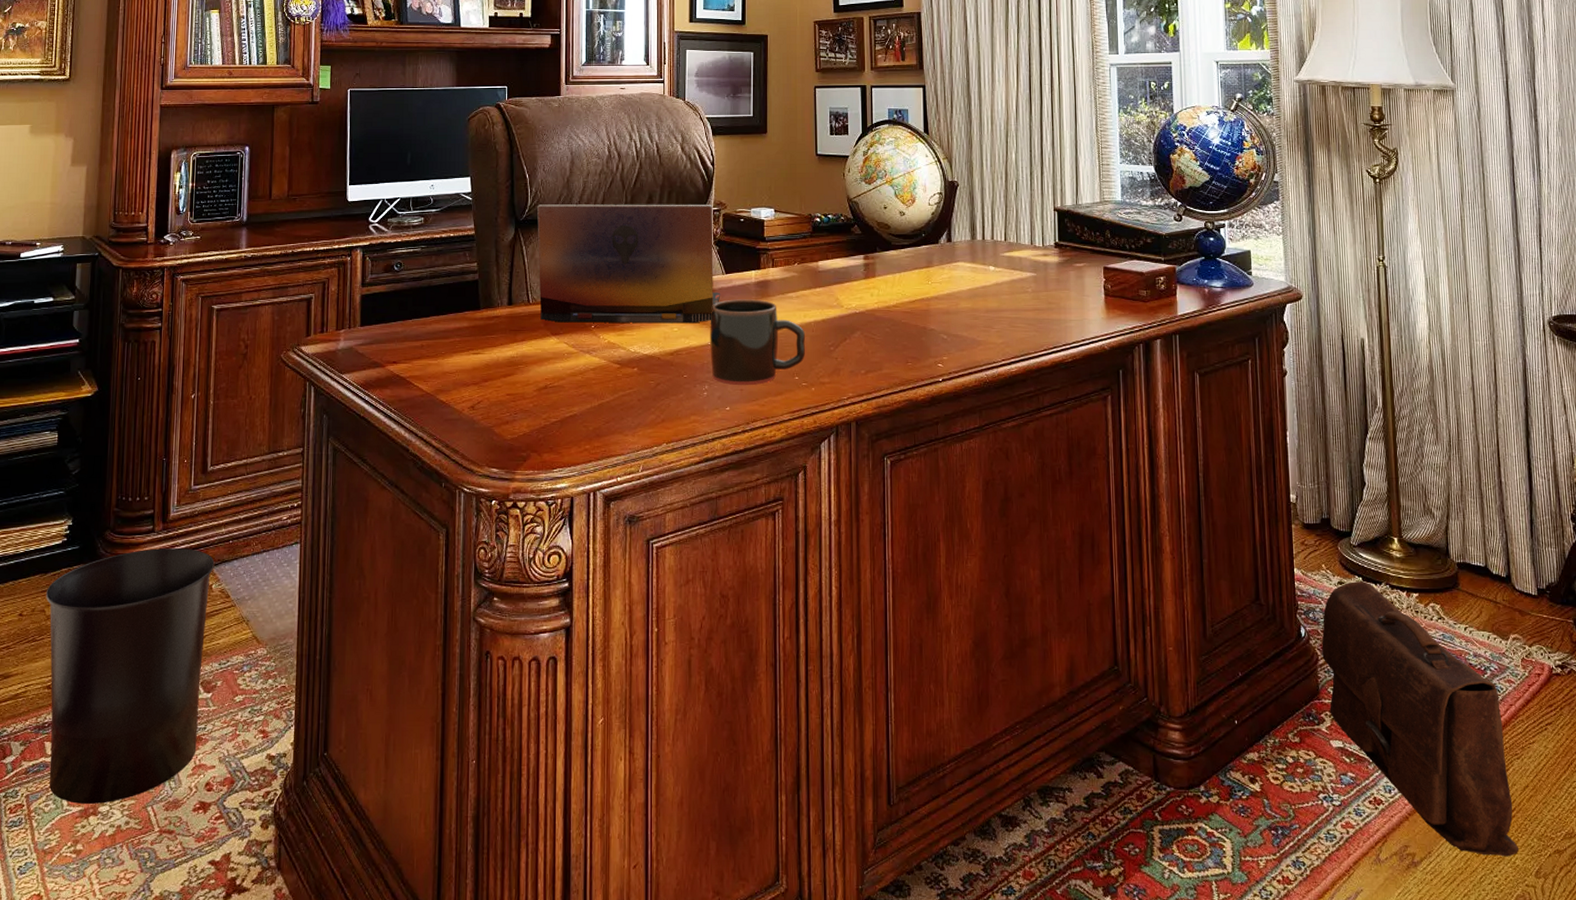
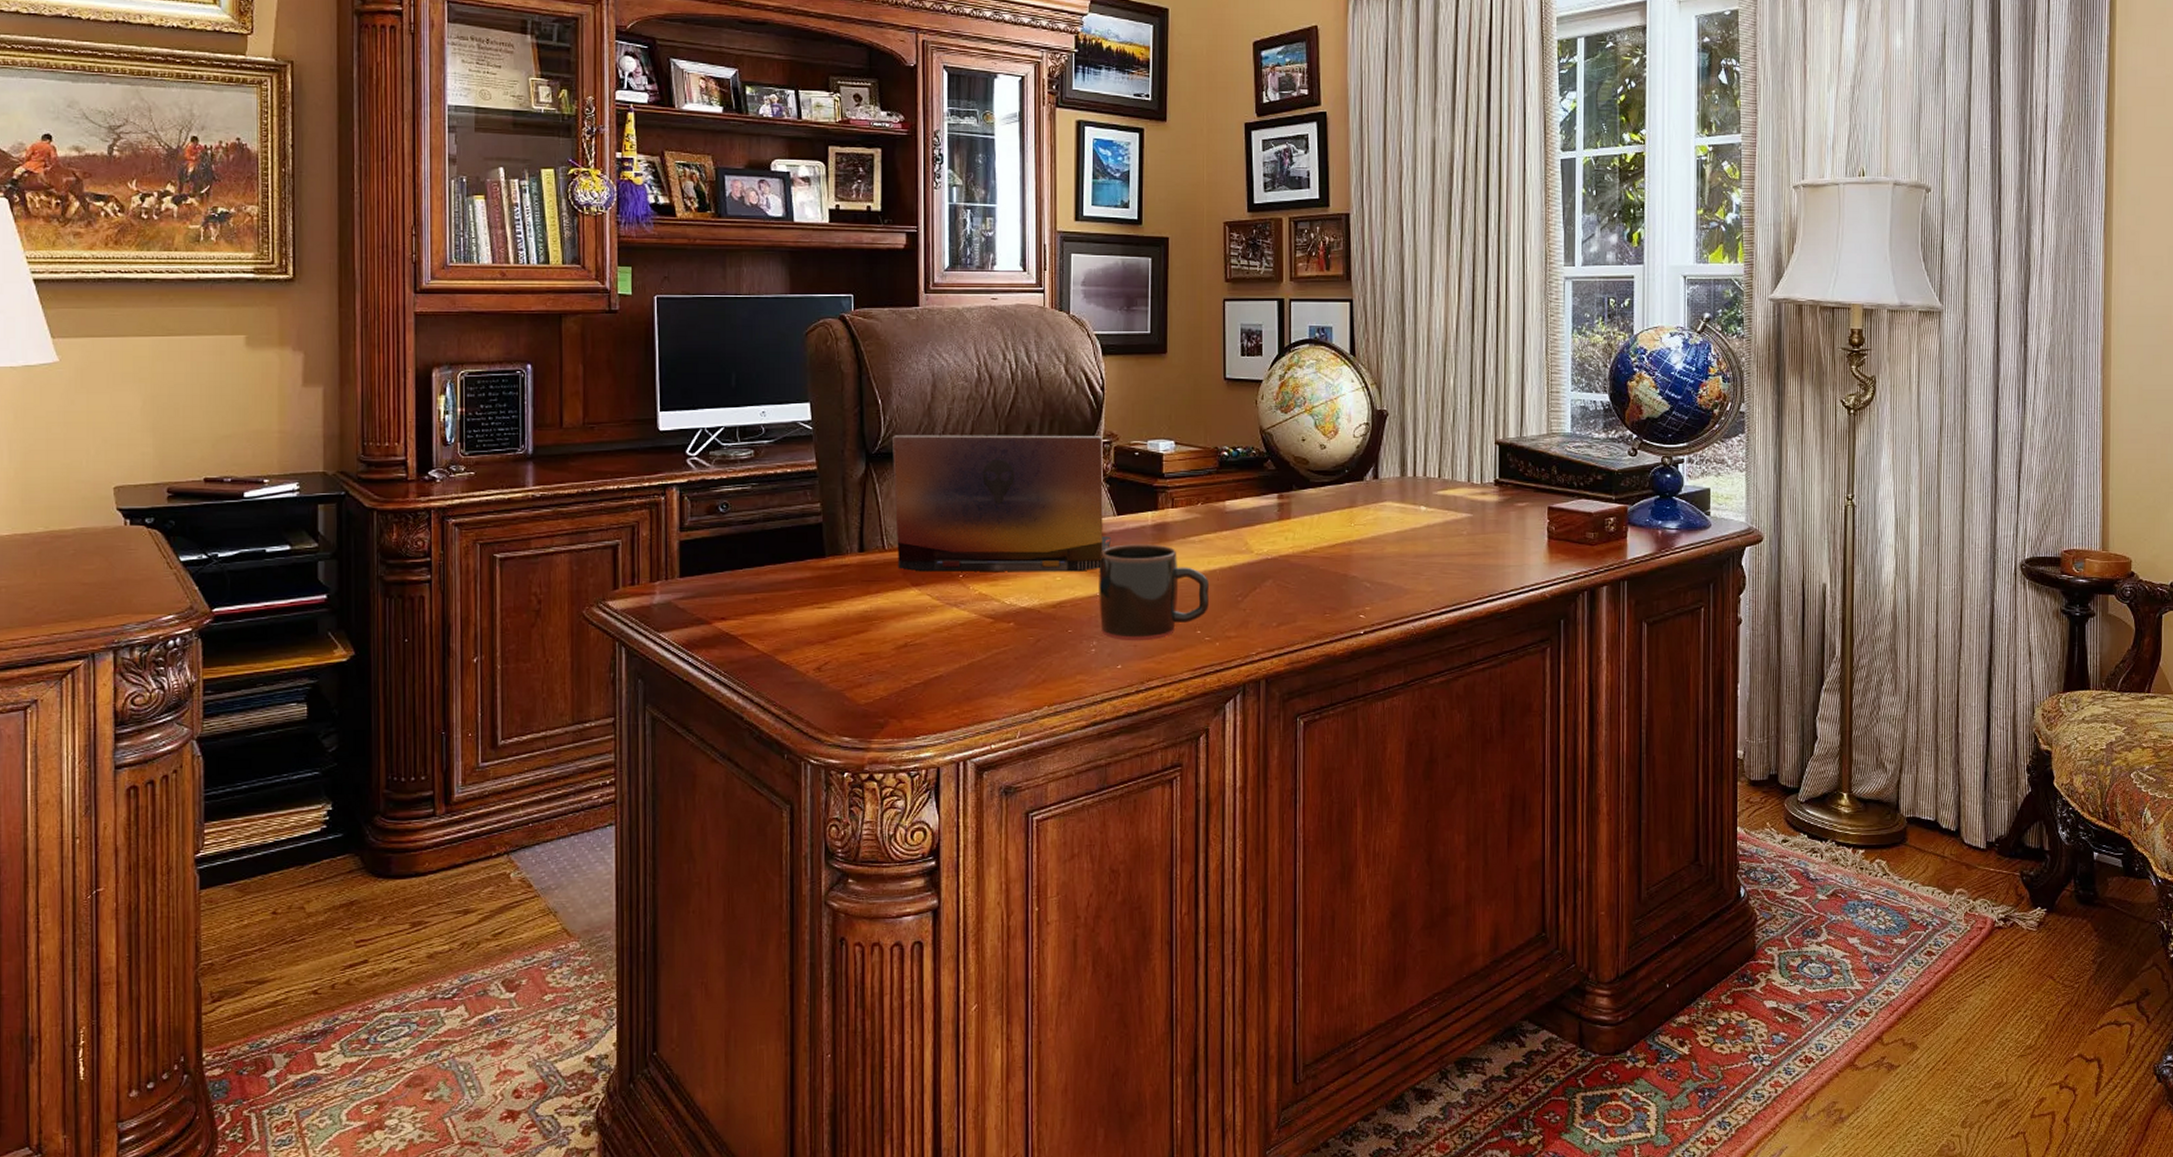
waste bin: present [45,547,215,804] -> none [304,833,512,1118]
briefcase: present [1321,580,1520,857] -> none [1761,838,1948,1109]

